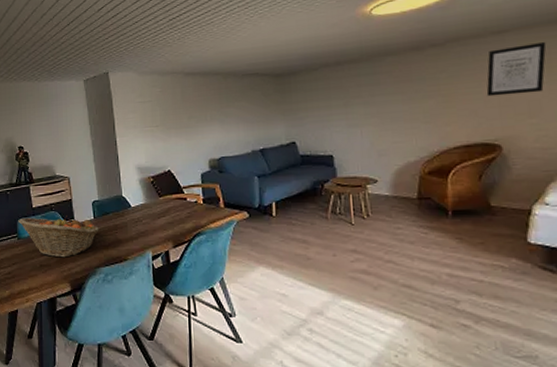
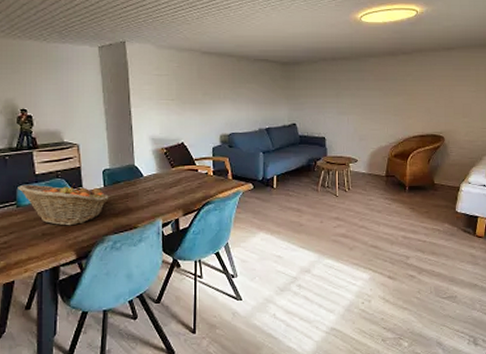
wall art: present [486,41,547,97] -> none [437,60,477,98]

